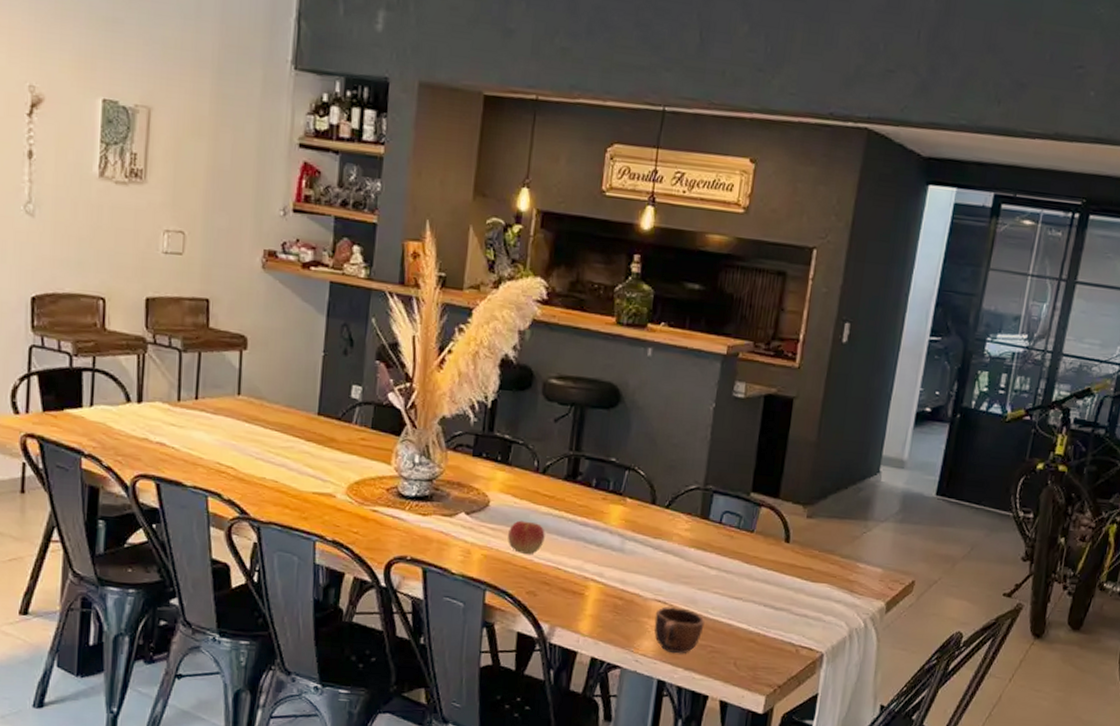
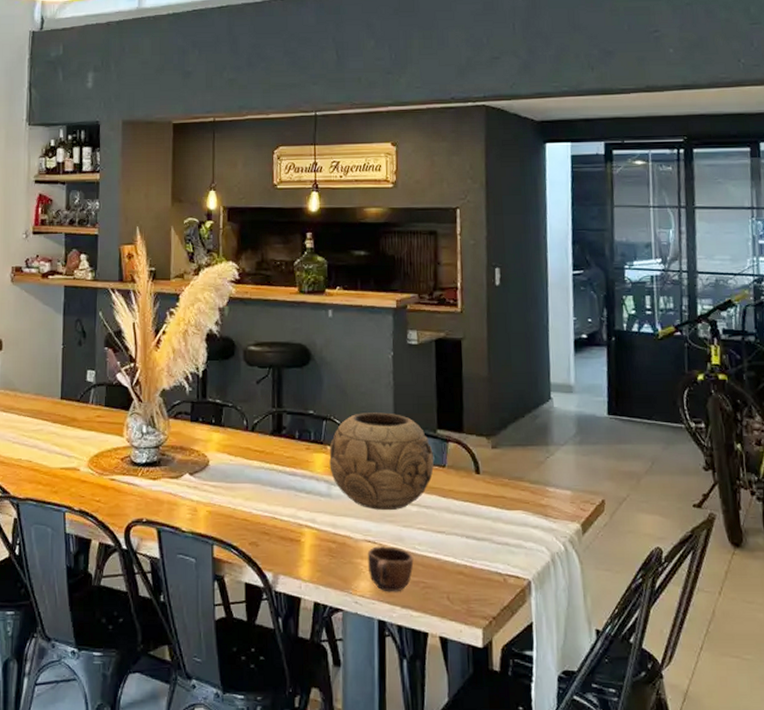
apple: present [508,520,545,555] -> none [228,476,260,508]
decorative bowl: none [626,466,743,572] -> present [329,412,434,510]

